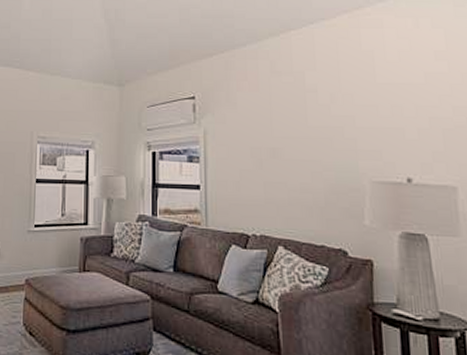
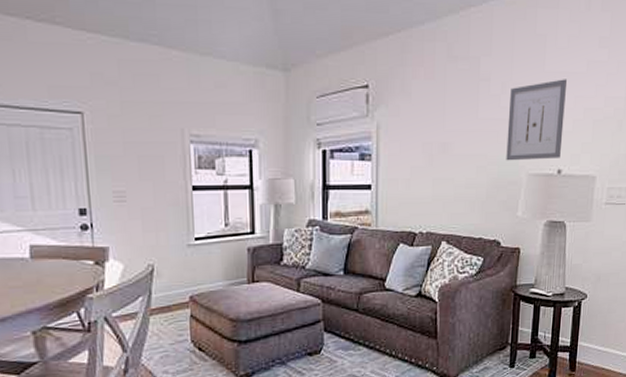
wall art: none [340,90,408,168] -> present [506,79,568,161]

